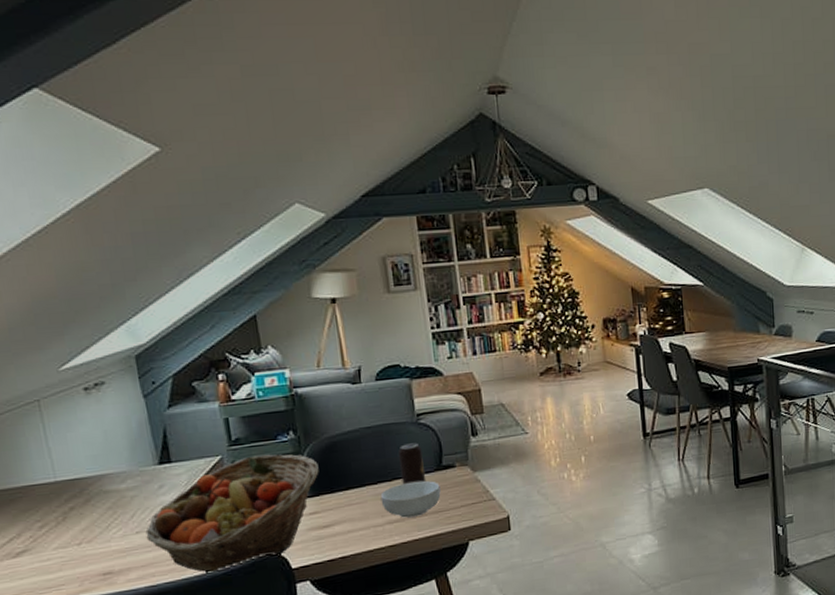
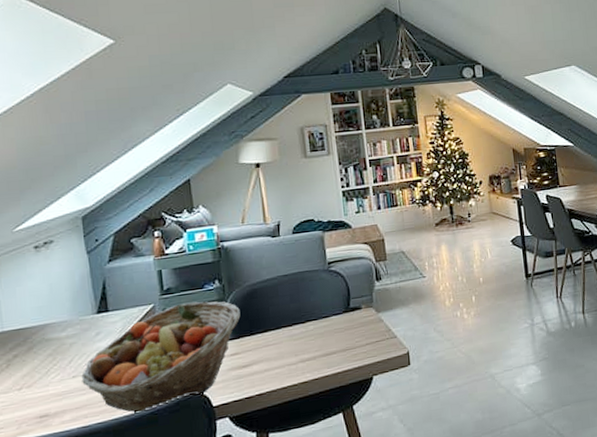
cereal bowl: present [380,480,441,518] -> none [294,321,349,357]
beverage can: present [399,443,427,485] -> none [311,288,336,327]

